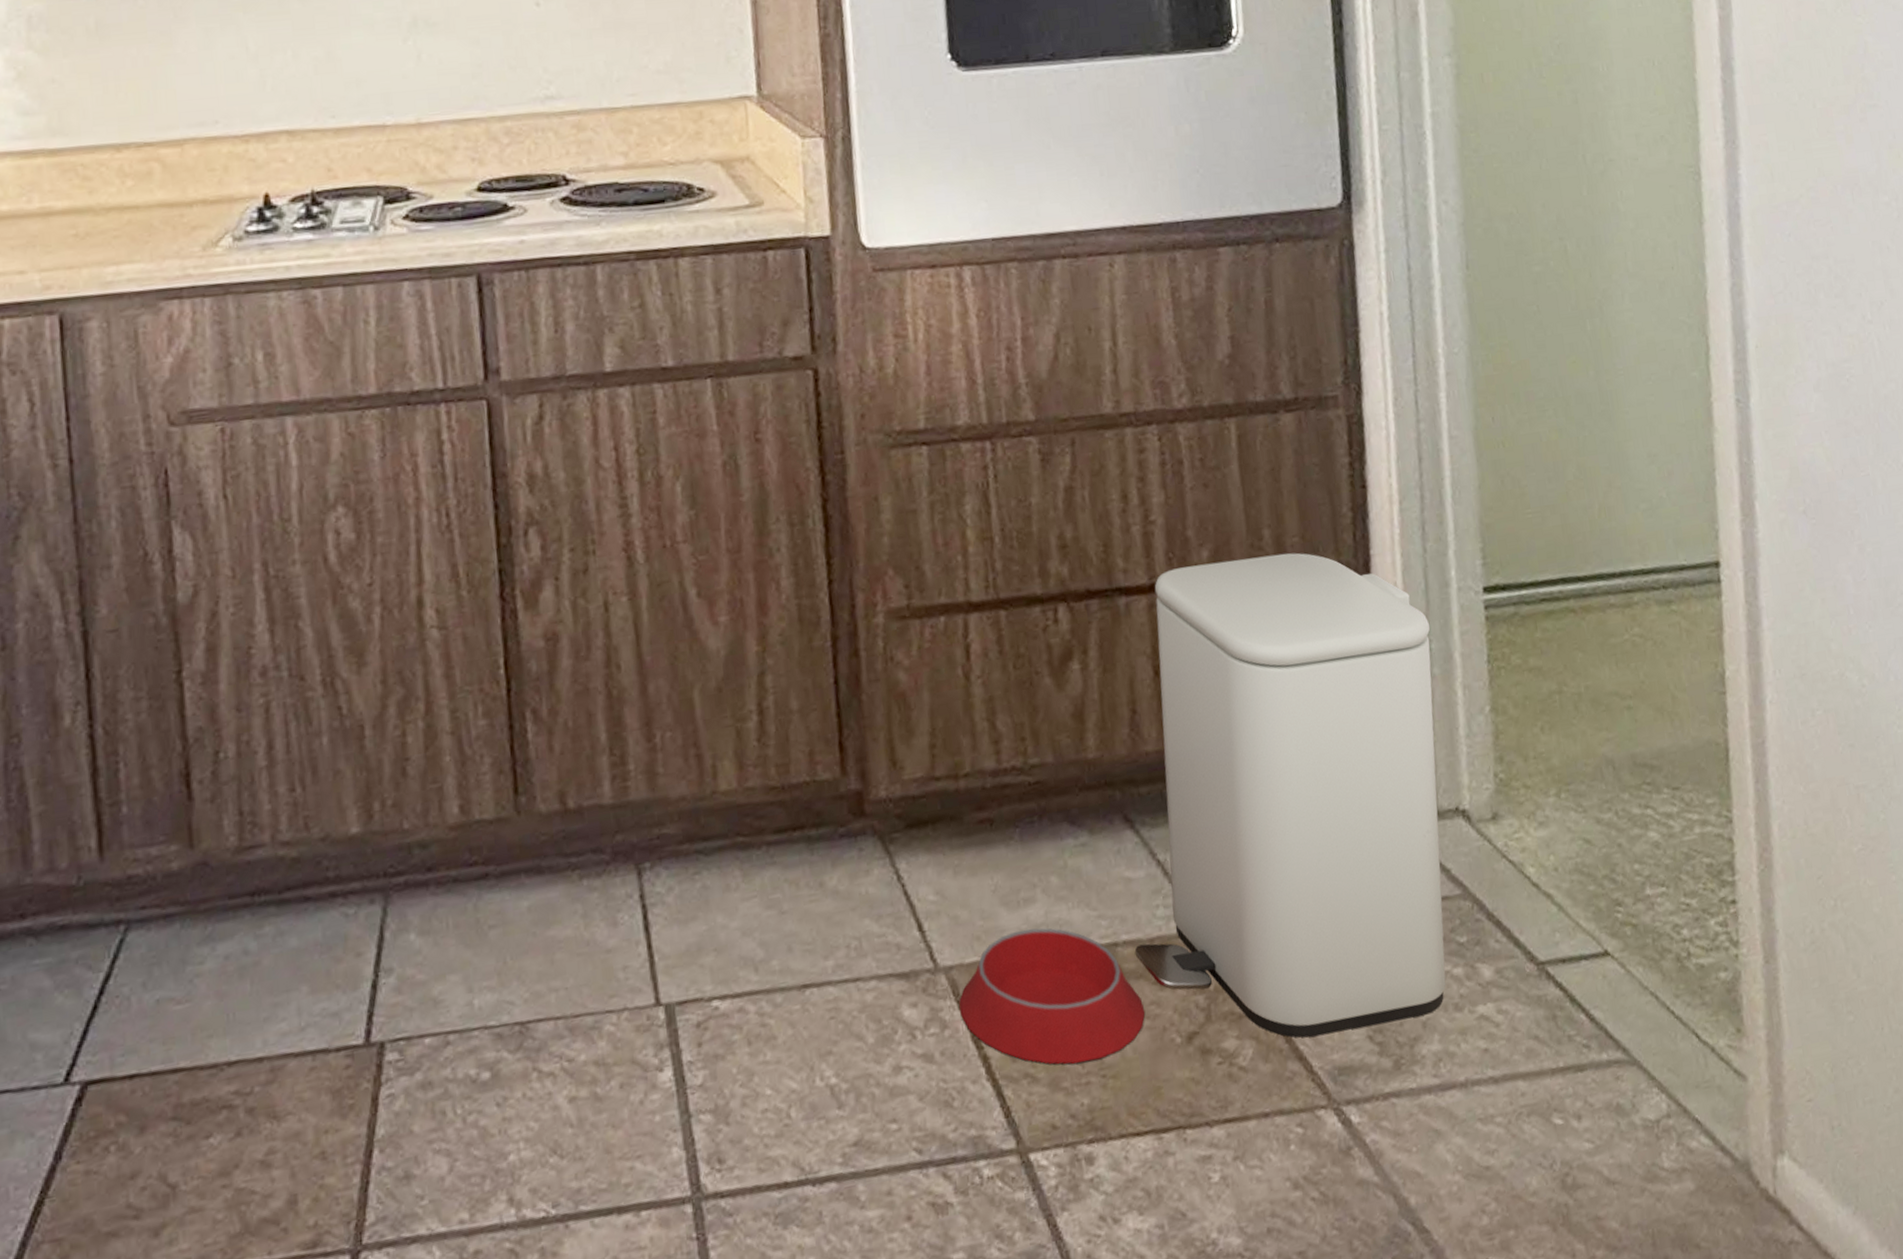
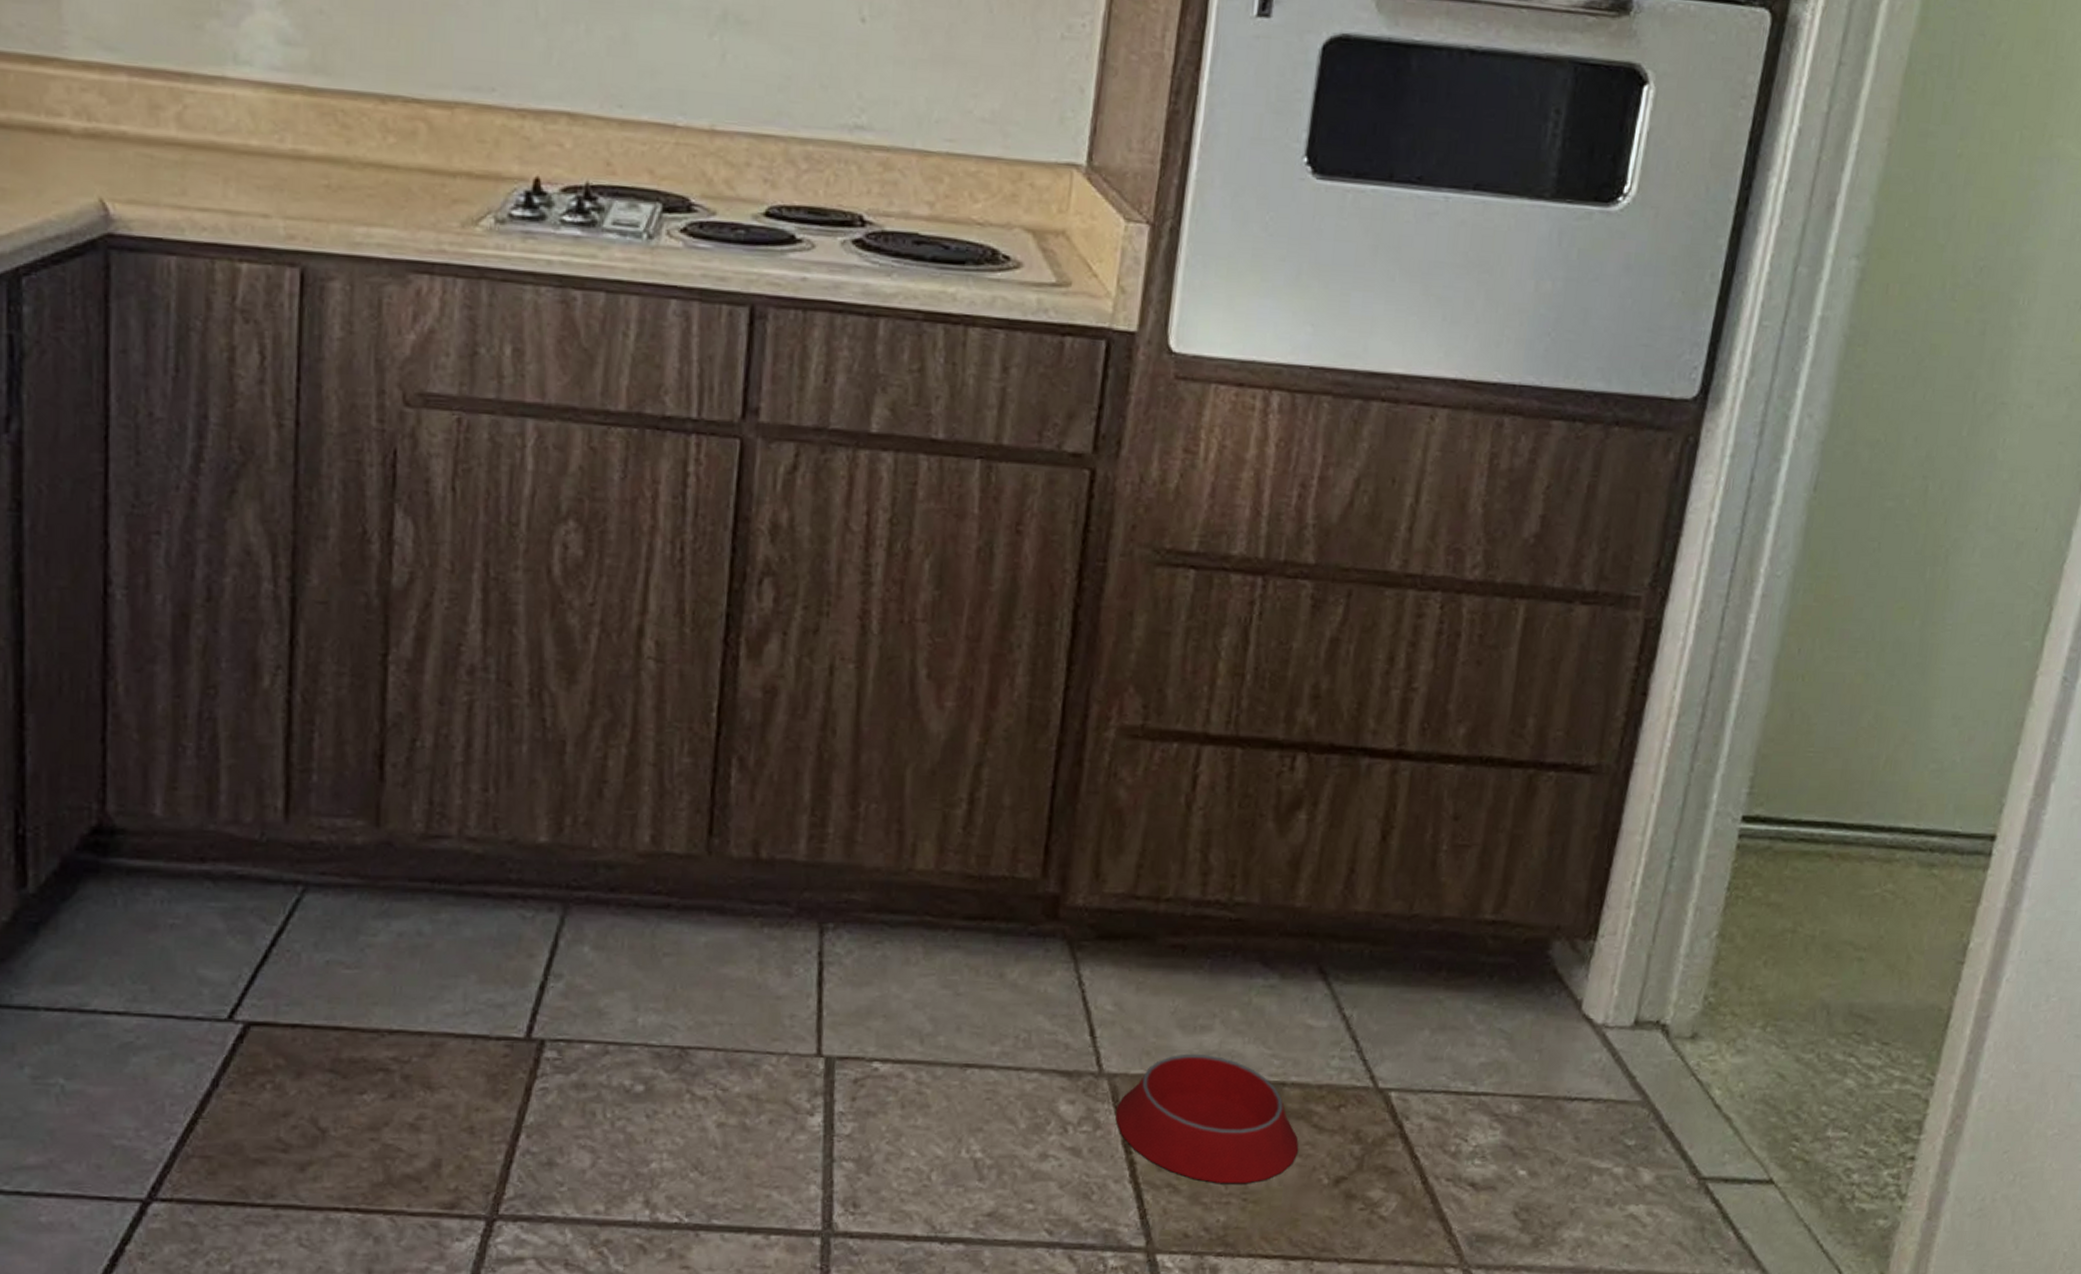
pedal bin: present [1134,552,1446,1038] -> none [1300,739,1678,1204]

